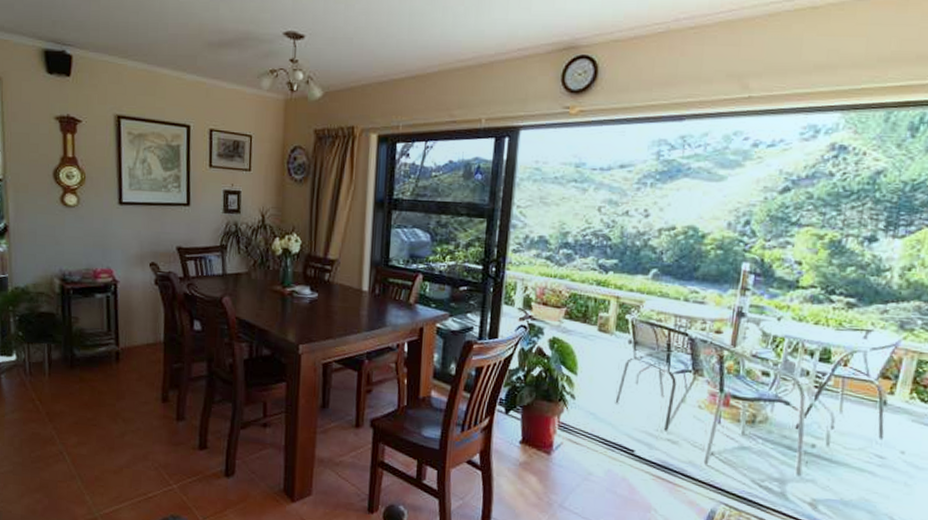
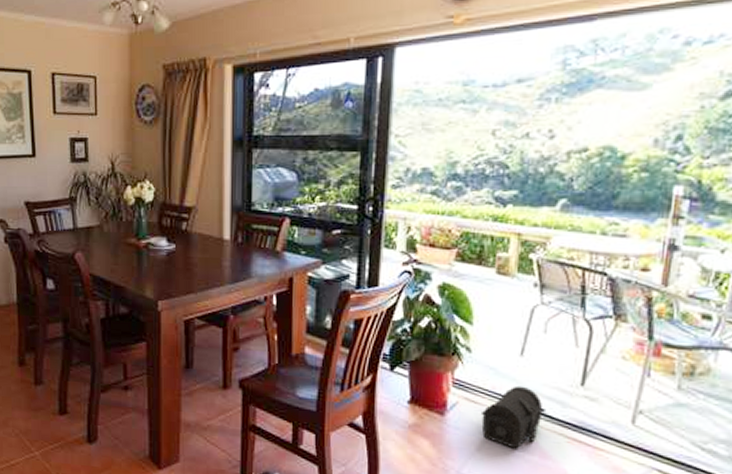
treasure chest: none [581,429,634,485] -> present [480,385,543,449]

